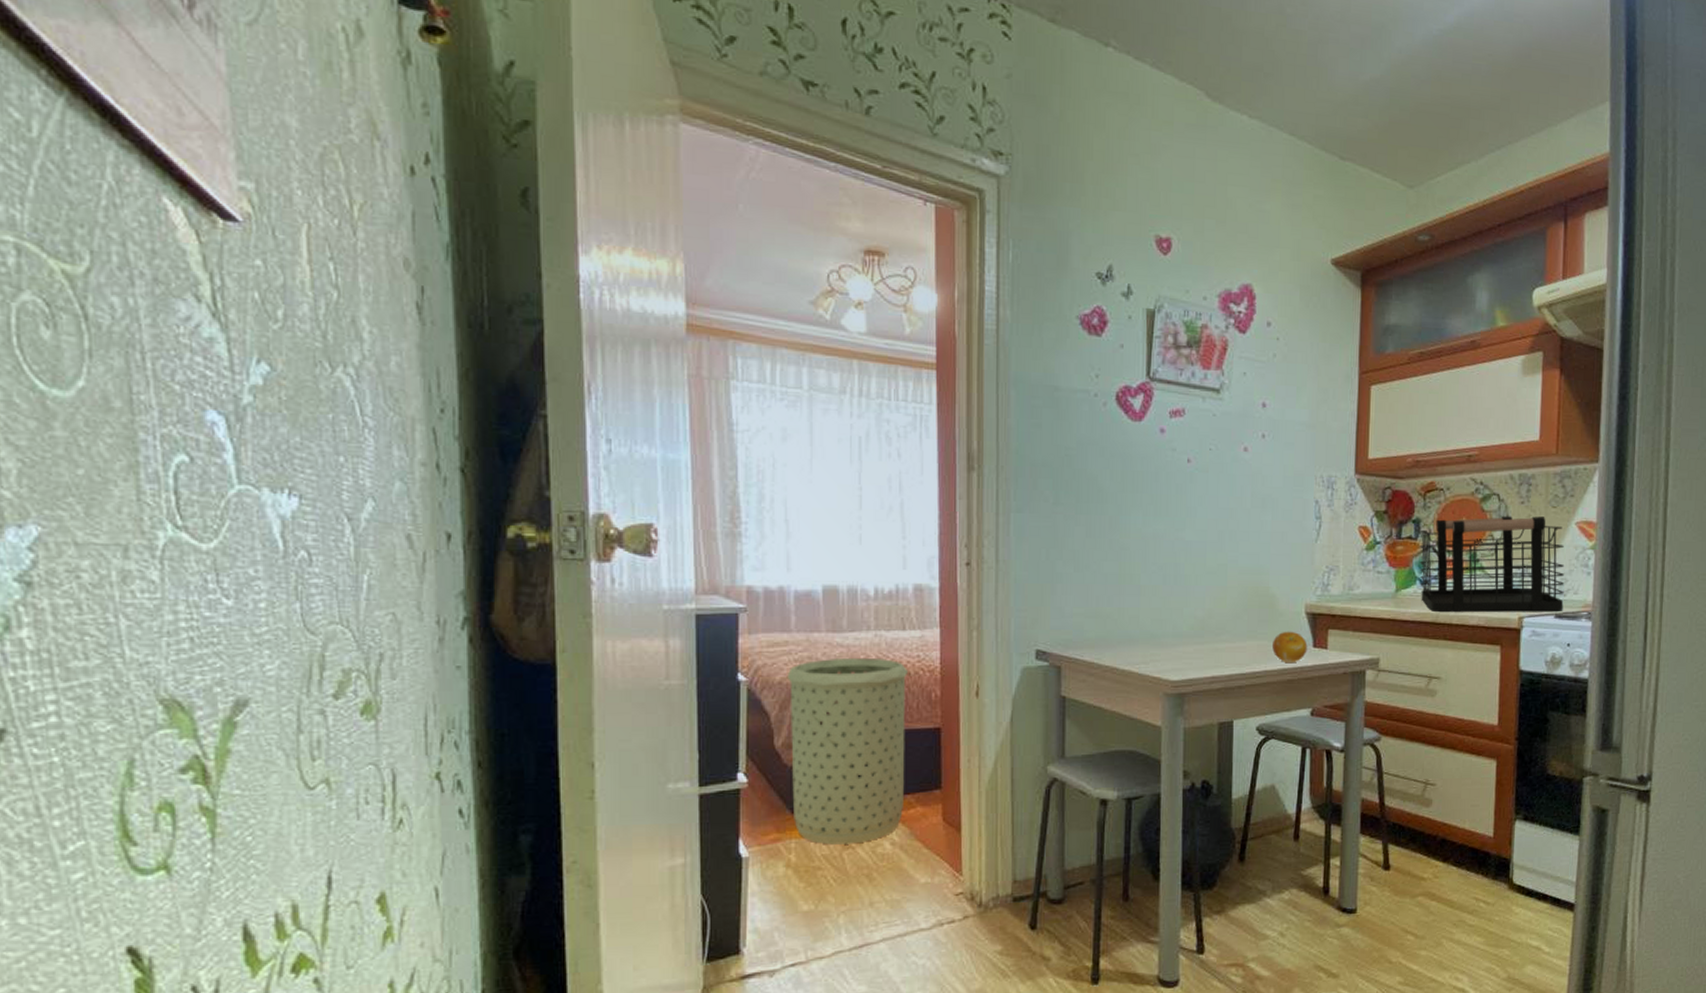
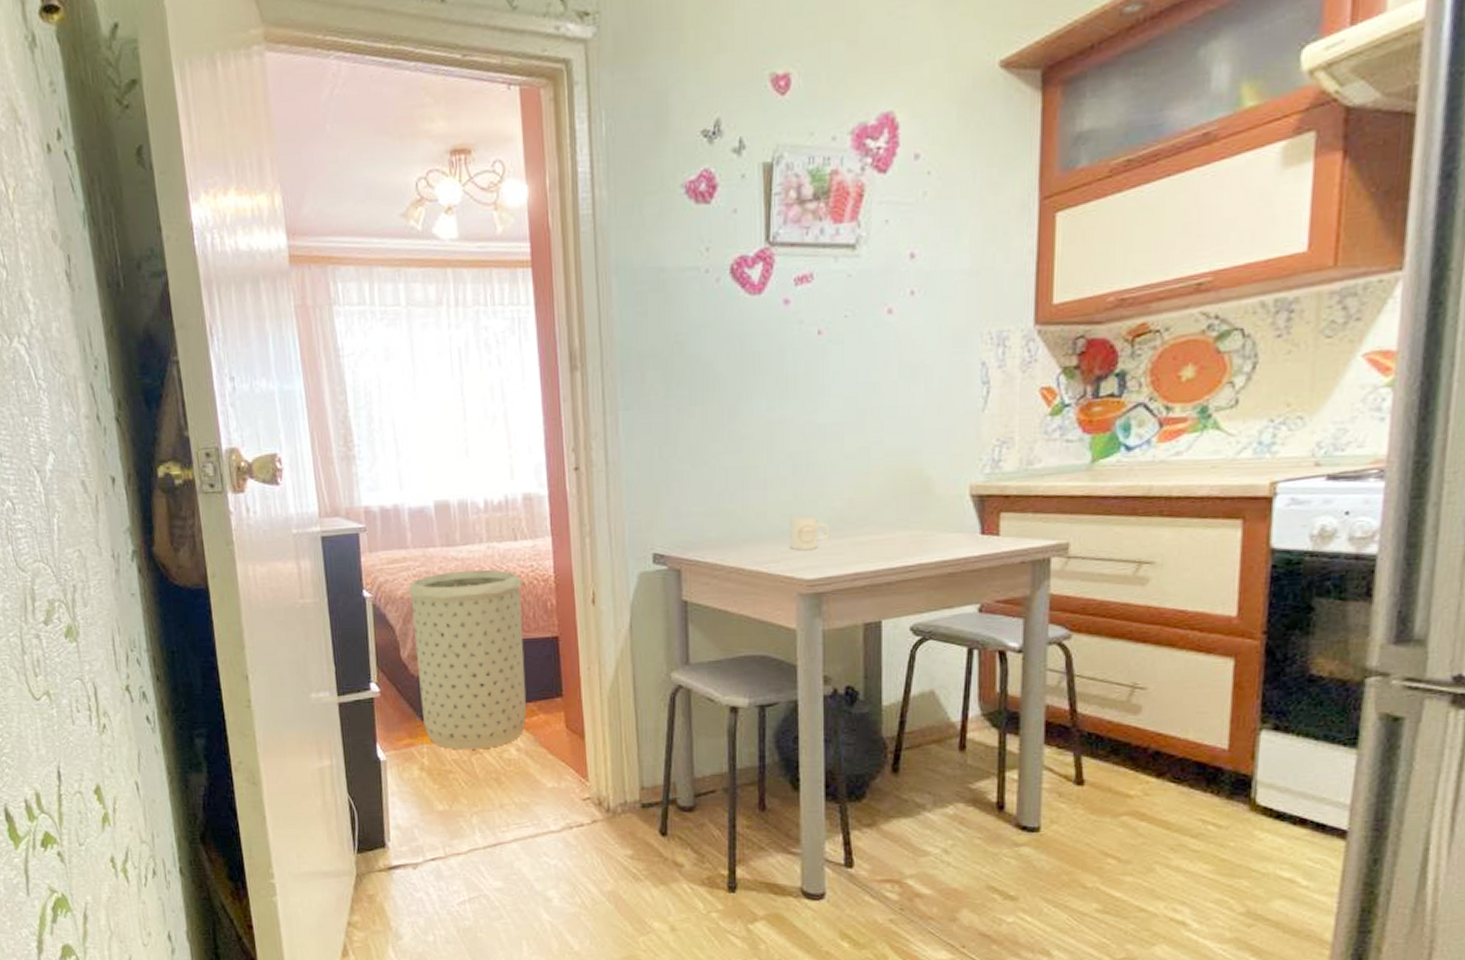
mug: none [1157,622,1192,655] -> present [788,515,830,552]
fruit: present [1272,631,1308,664] -> none [929,517,973,555]
dish rack: present [1419,516,1564,613] -> none [1125,351,1343,485]

